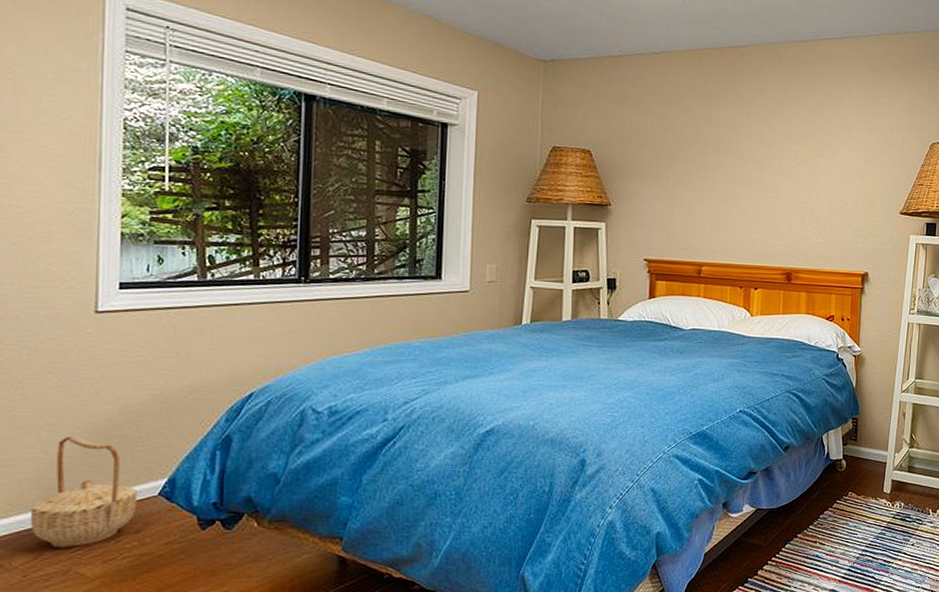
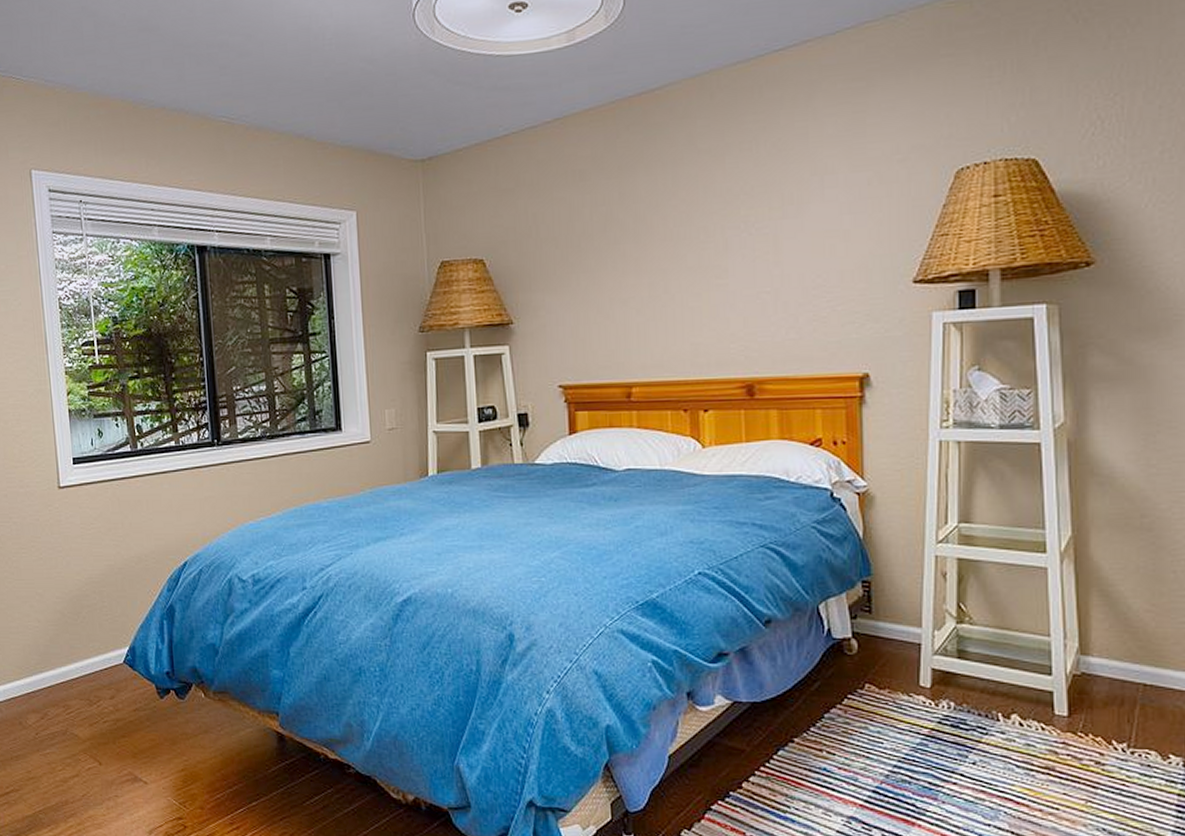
basket: present [30,436,137,548] -> none [34,605,109,710]

